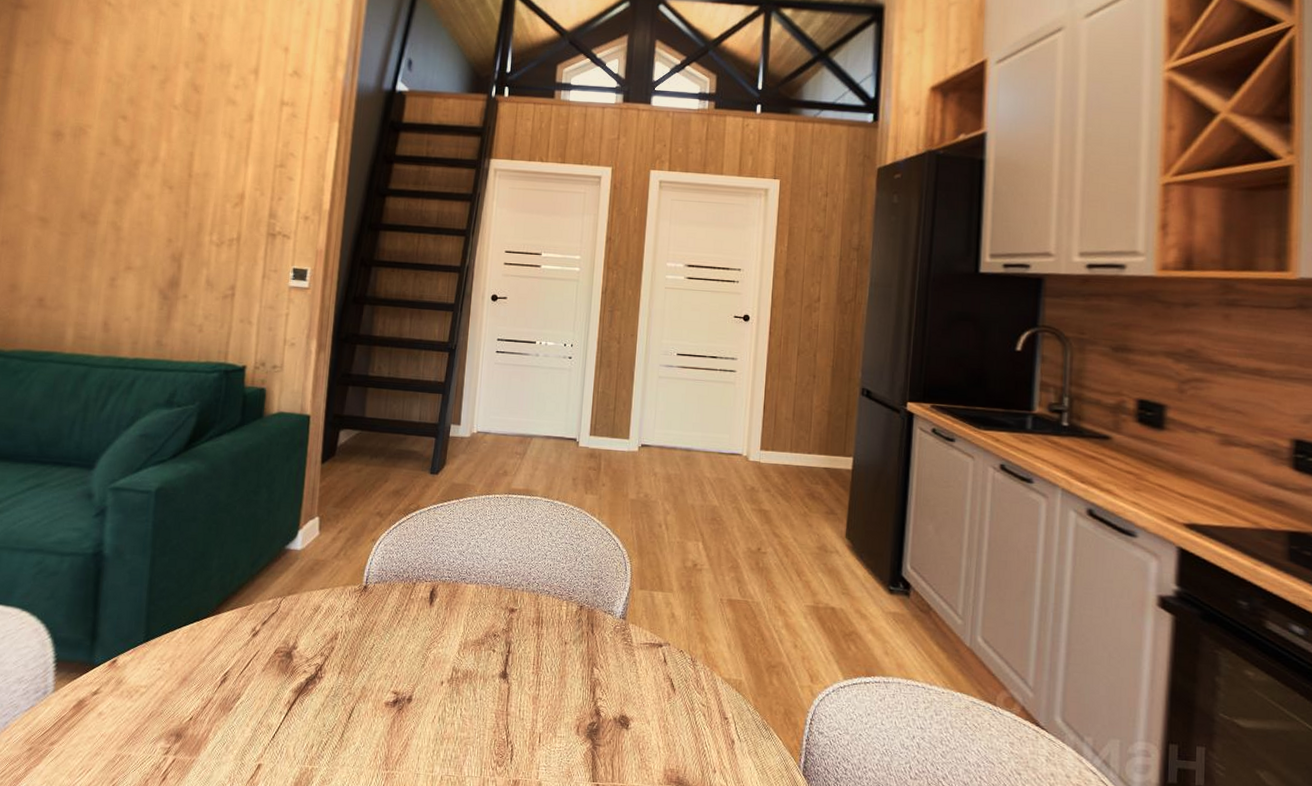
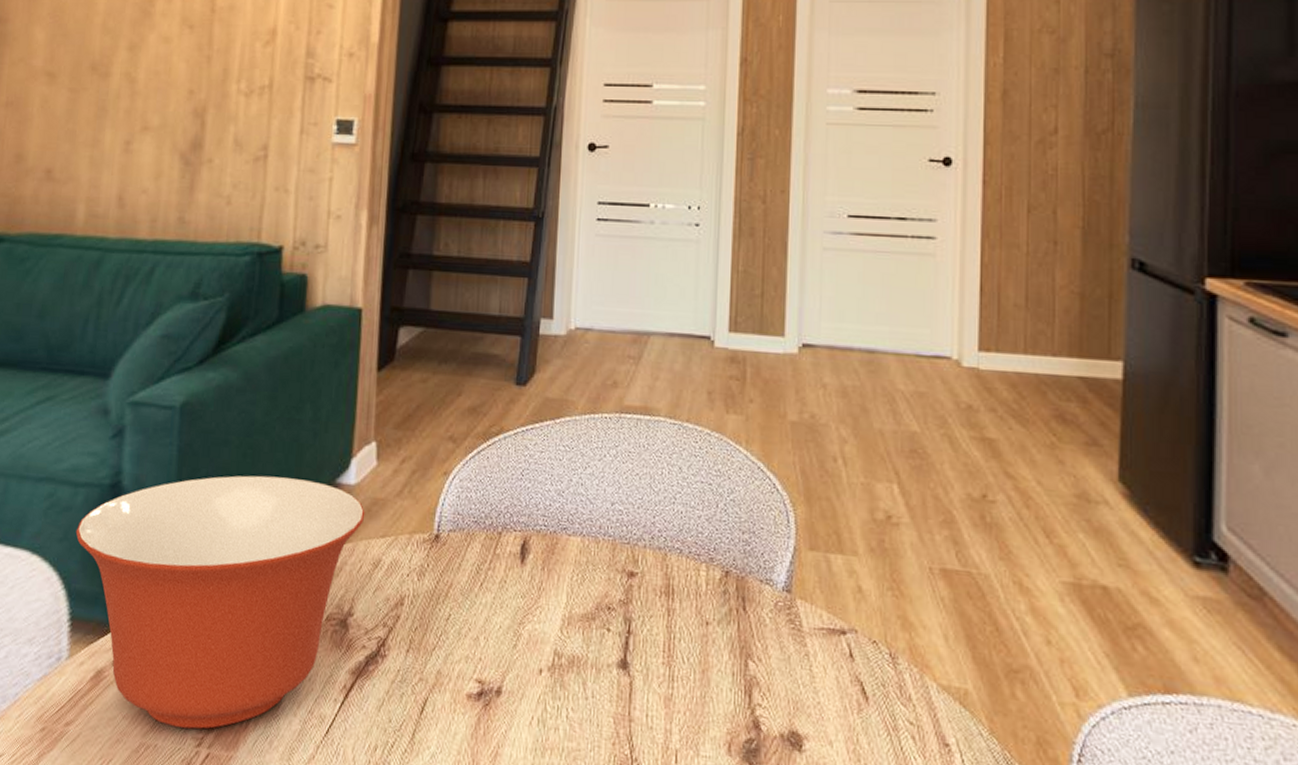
mixing bowl: none [61,544,309,741] -> present [75,475,365,729]

